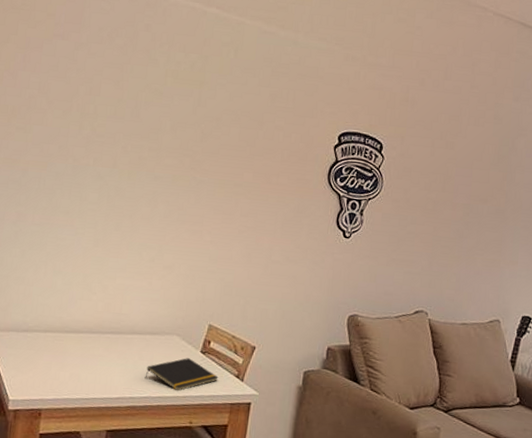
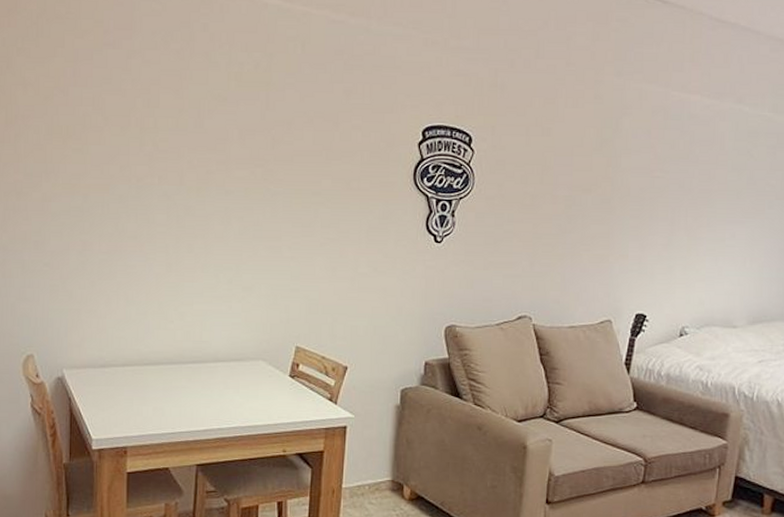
notepad: present [144,358,219,391] -> none [232,383,310,419]

